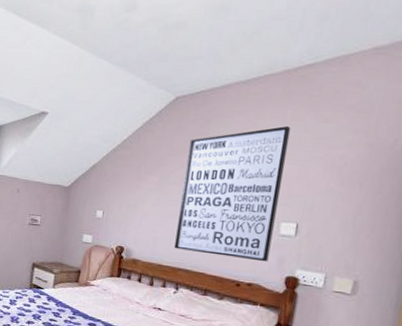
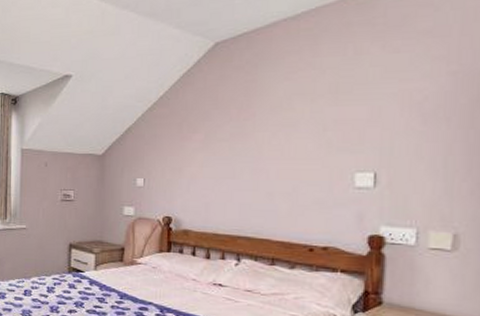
wall art: present [174,126,291,262] -> none [231,62,355,221]

